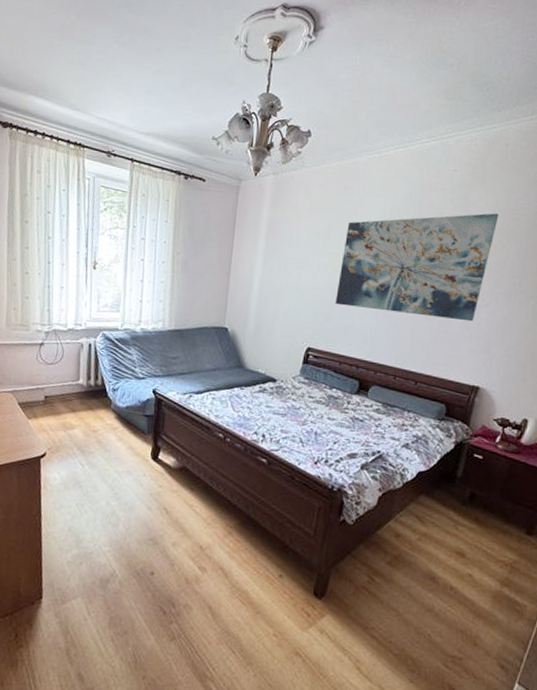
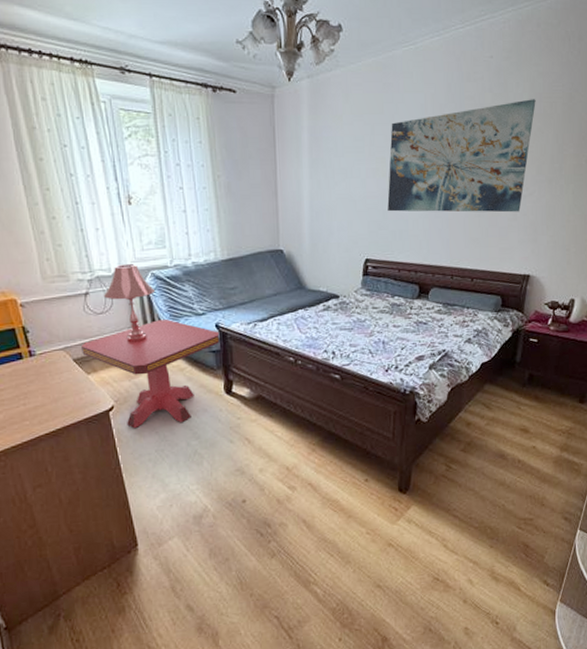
side table: none [27,378,156,481] -> present [82,320,220,429]
table lamp: none [55,321,104,397] -> present [103,264,156,343]

